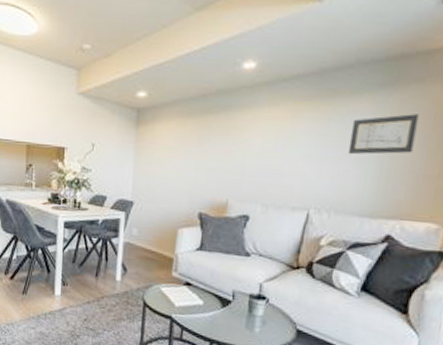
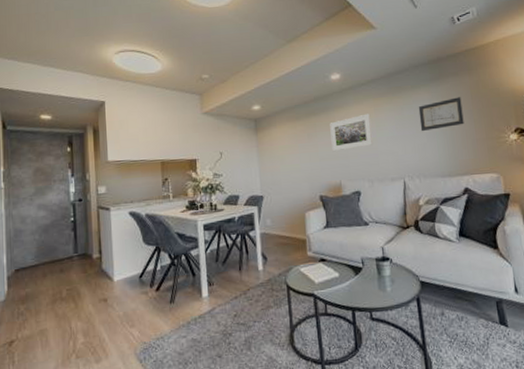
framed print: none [225,120,284,163] -> present [330,113,373,152]

